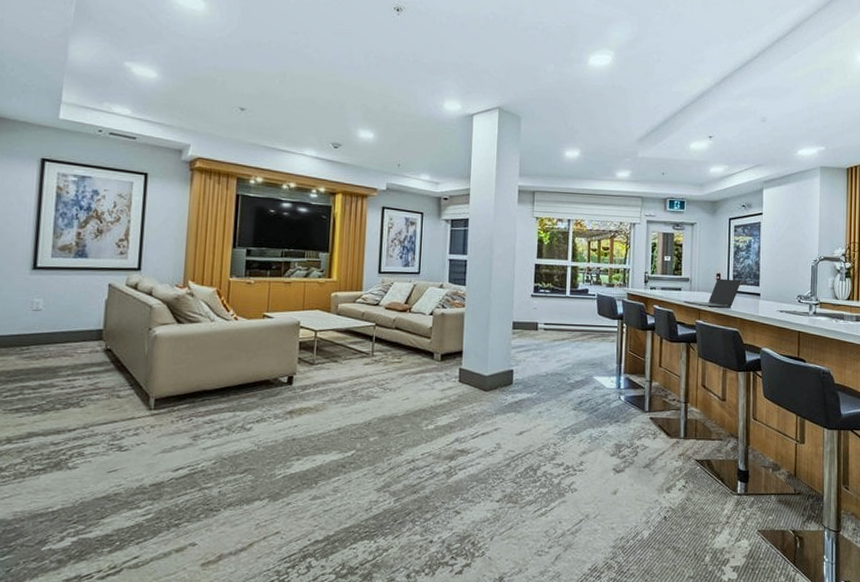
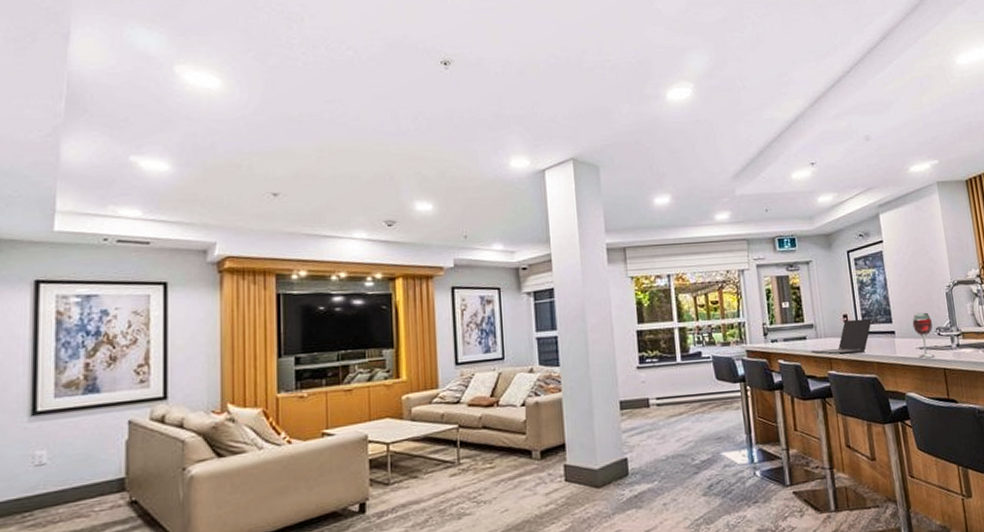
wineglass: none [777,280,796,320] -> present [912,312,935,358]

